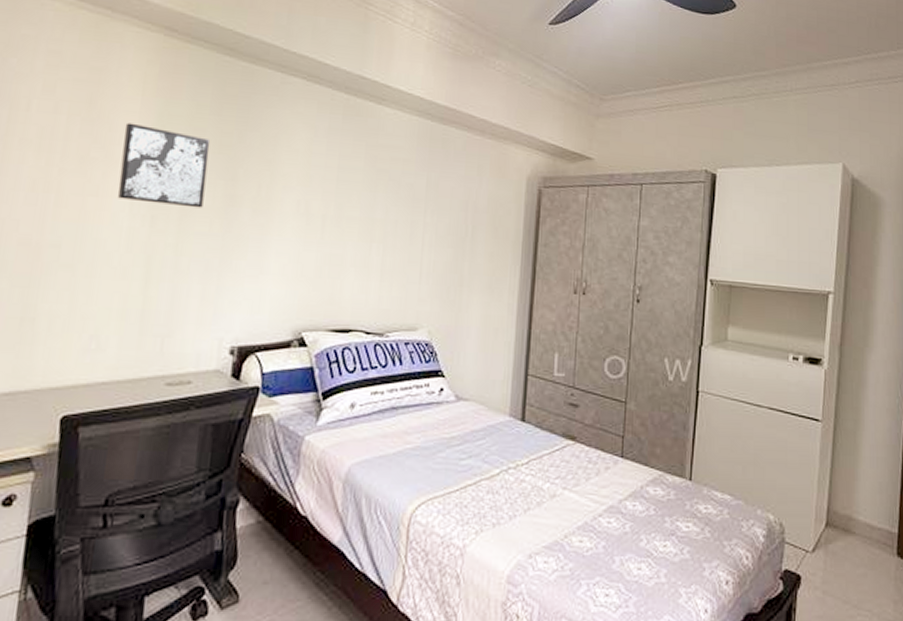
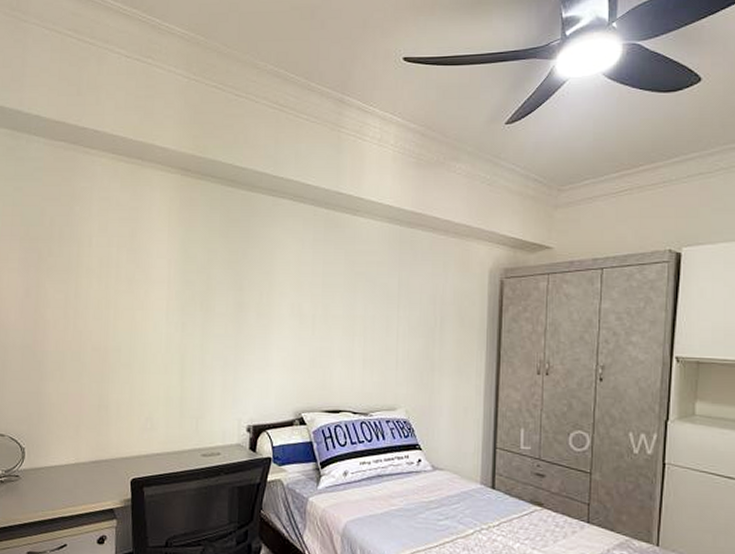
wall art: present [117,122,211,208] -> none [156,249,221,315]

